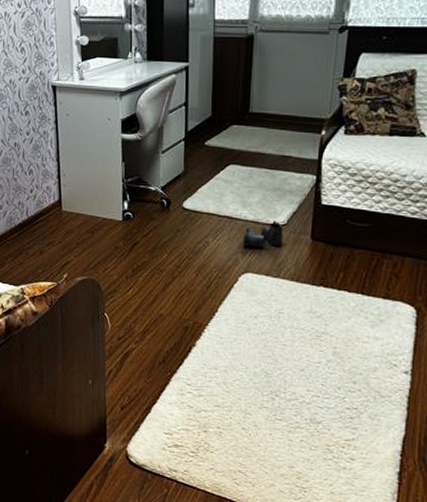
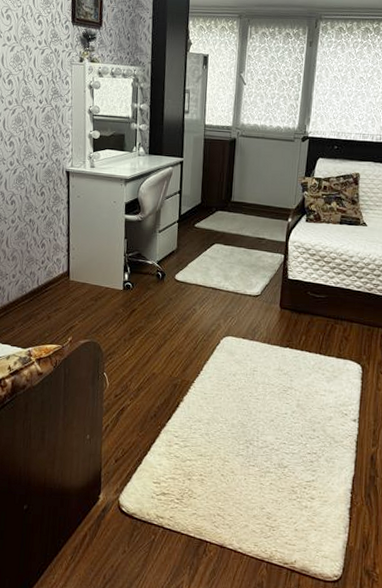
boots: present [243,220,284,247] -> none [225,291,258,314]

